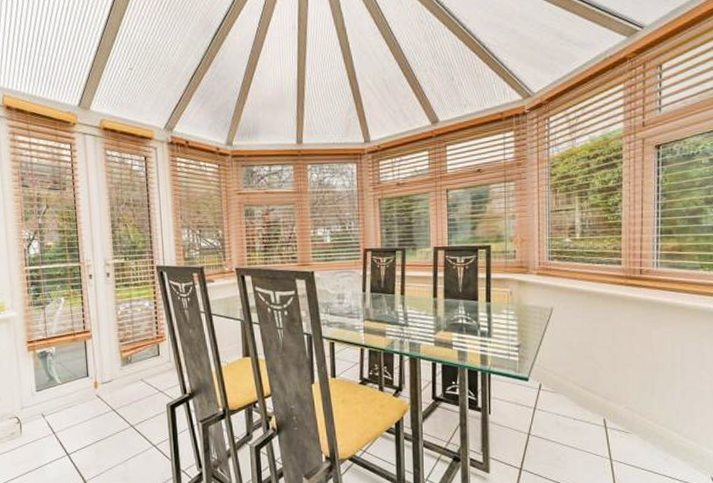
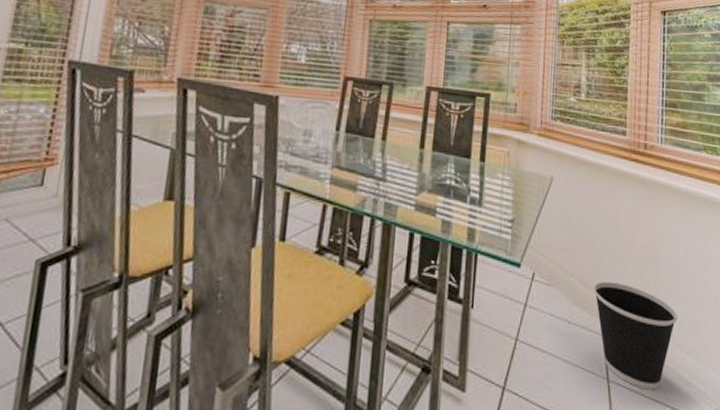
wastebasket: none [595,386,674,465] -> present [594,281,677,390]

